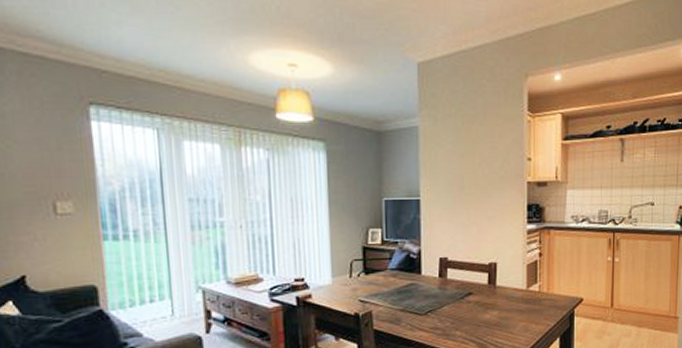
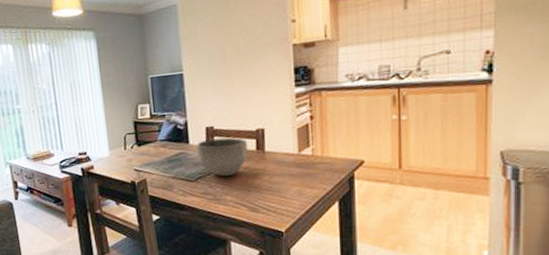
bowl: none [429,270,480,311] -> present [196,137,248,177]

